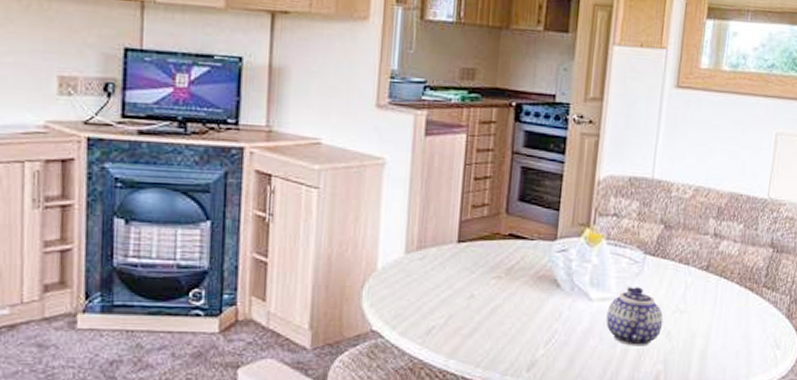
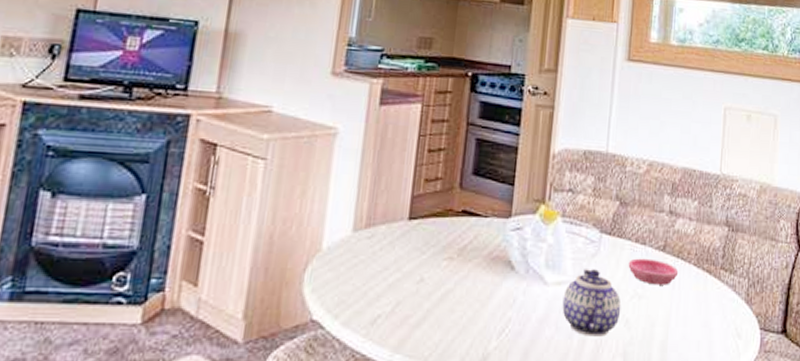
saucer: none [671,277,721,302] -> present [628,258,679,285]

